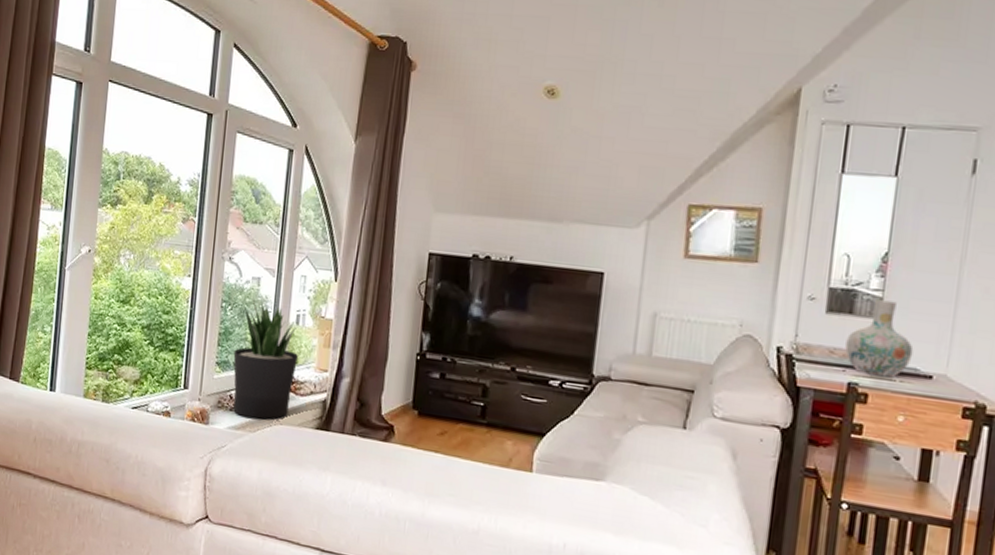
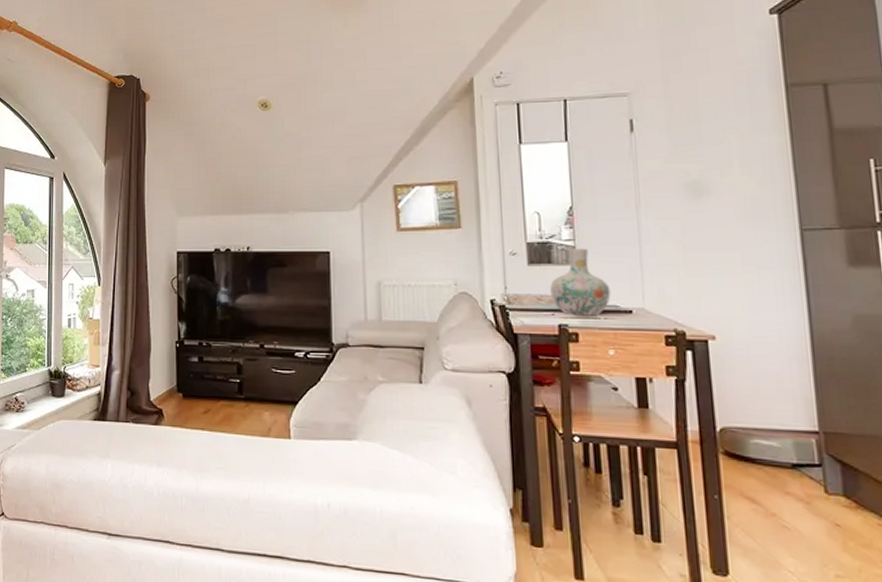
planter: present [233,297,298,420] -> none [16,308,72,418]

